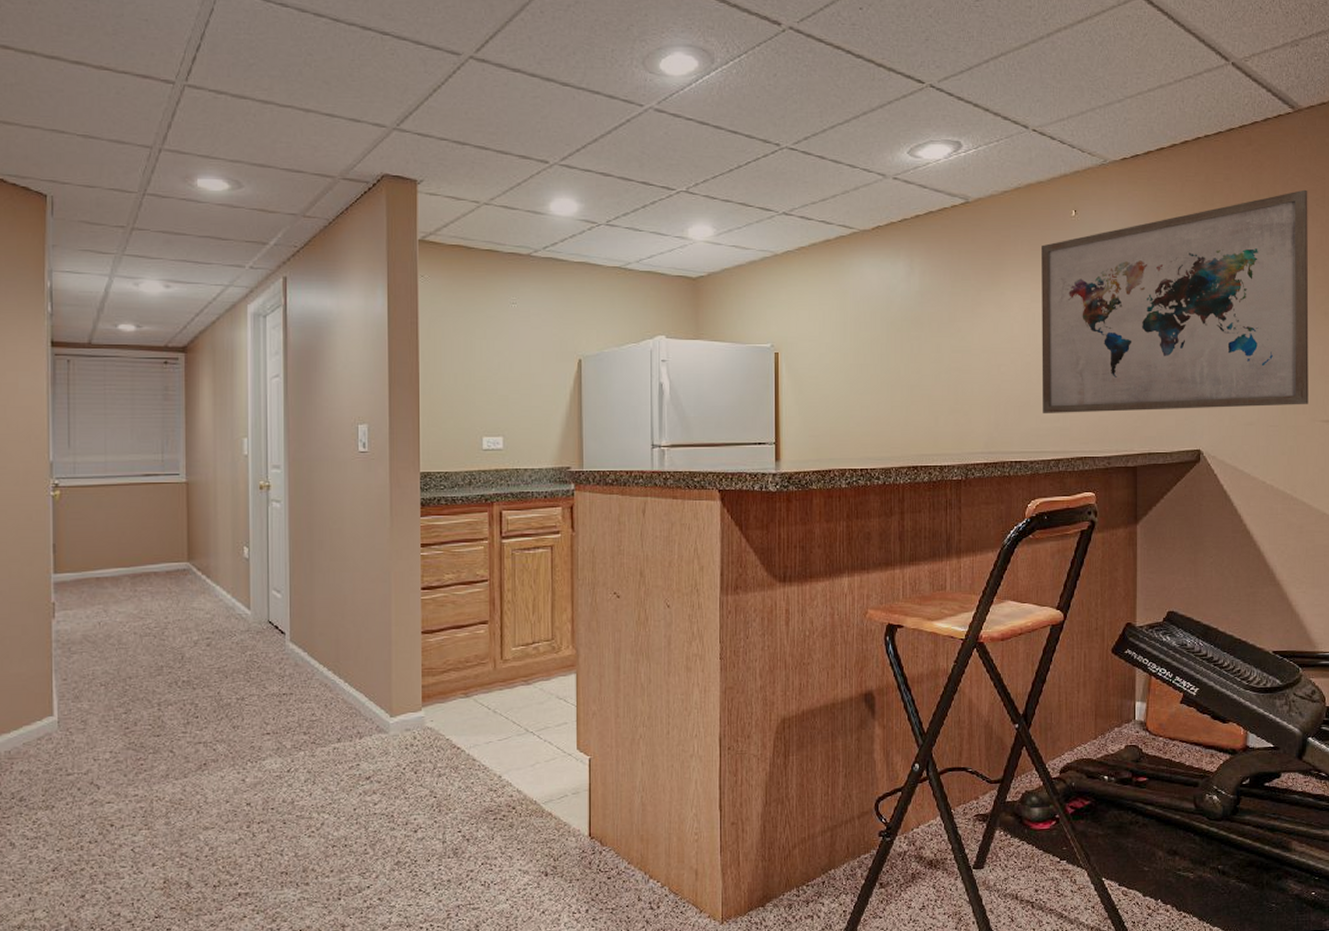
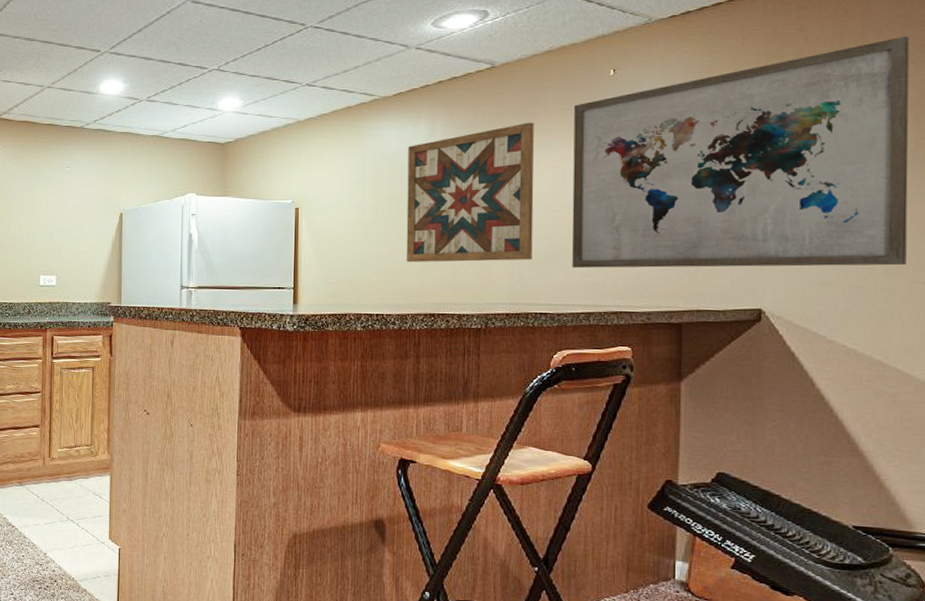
wall art: none [888,262,1007,412] -> present [406,122,534,263]

